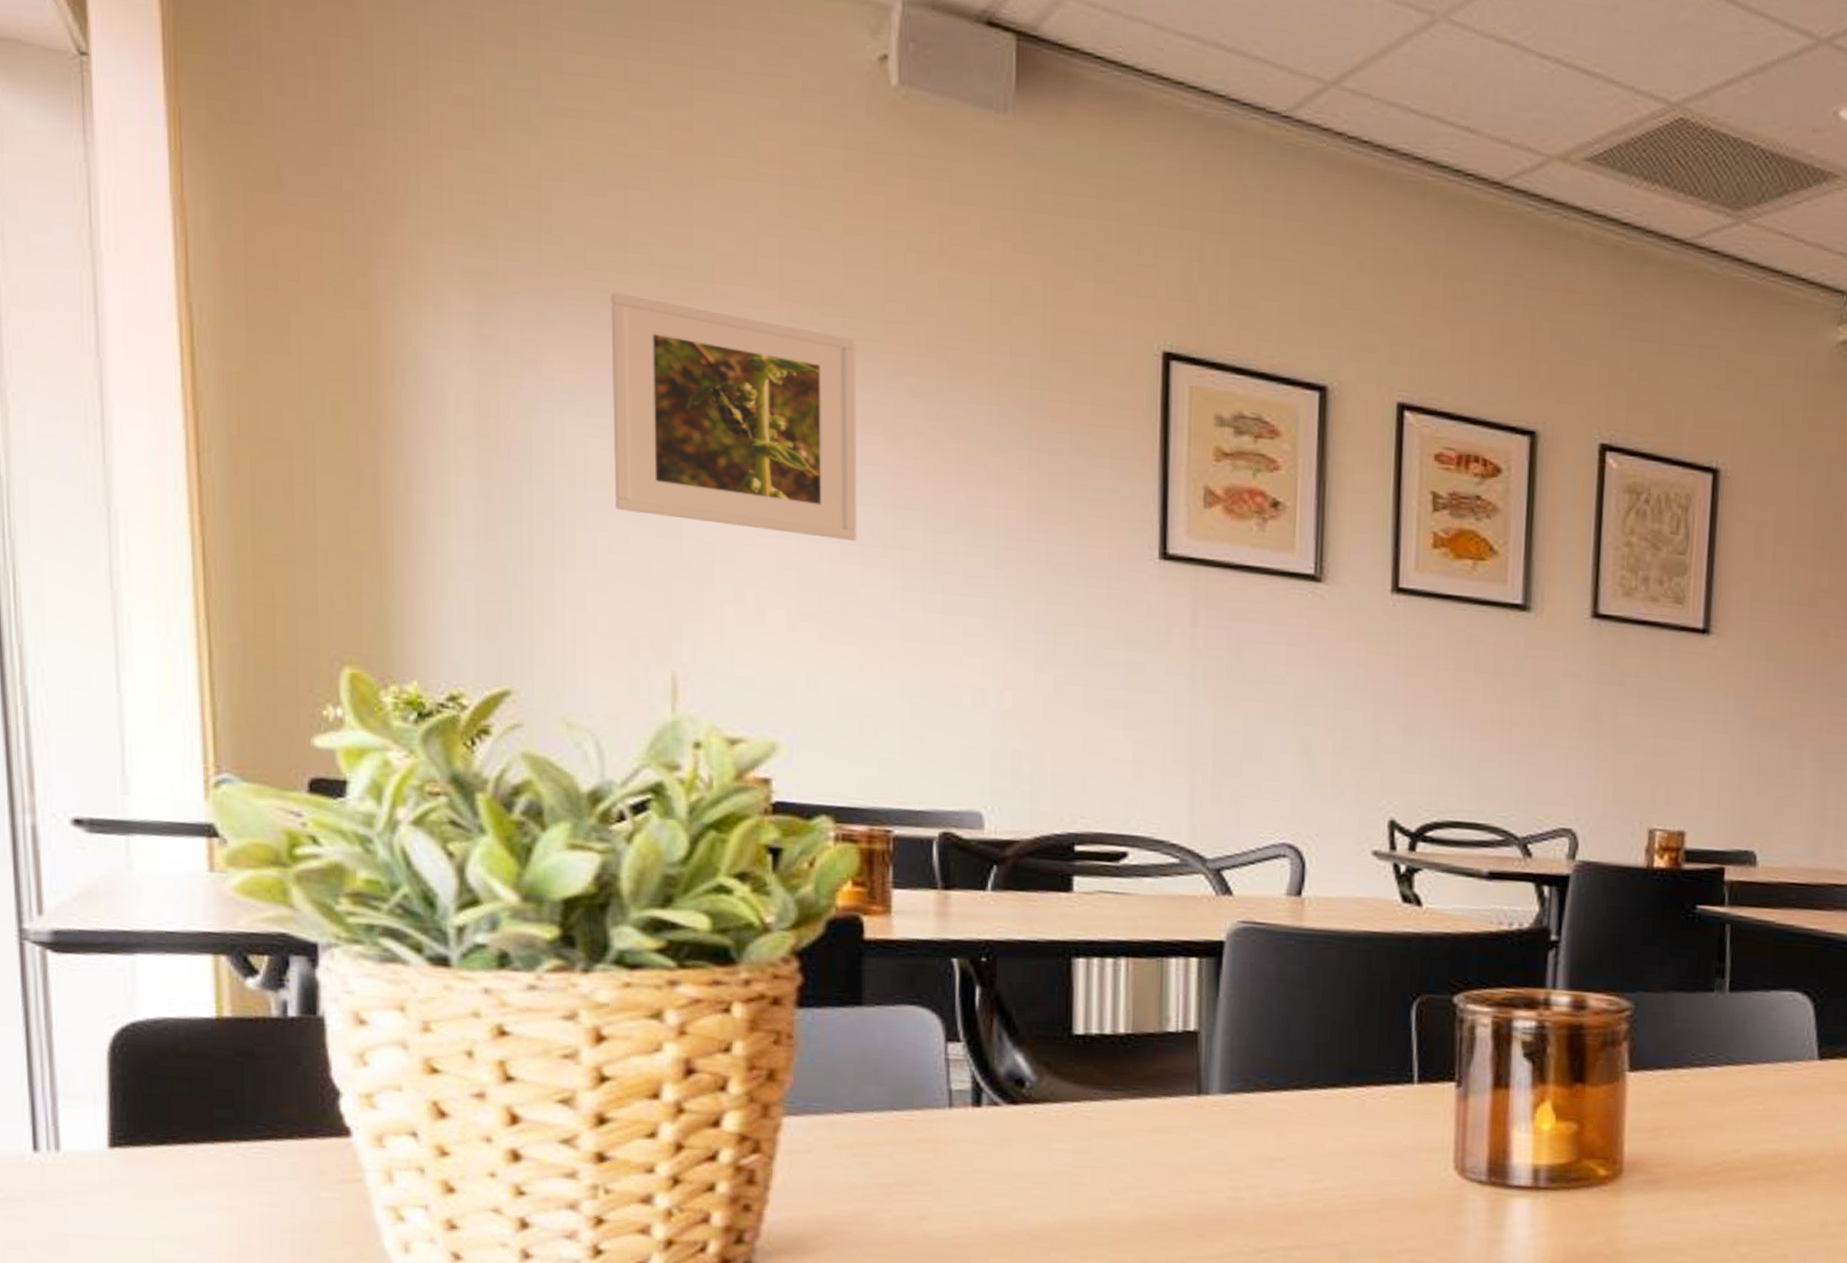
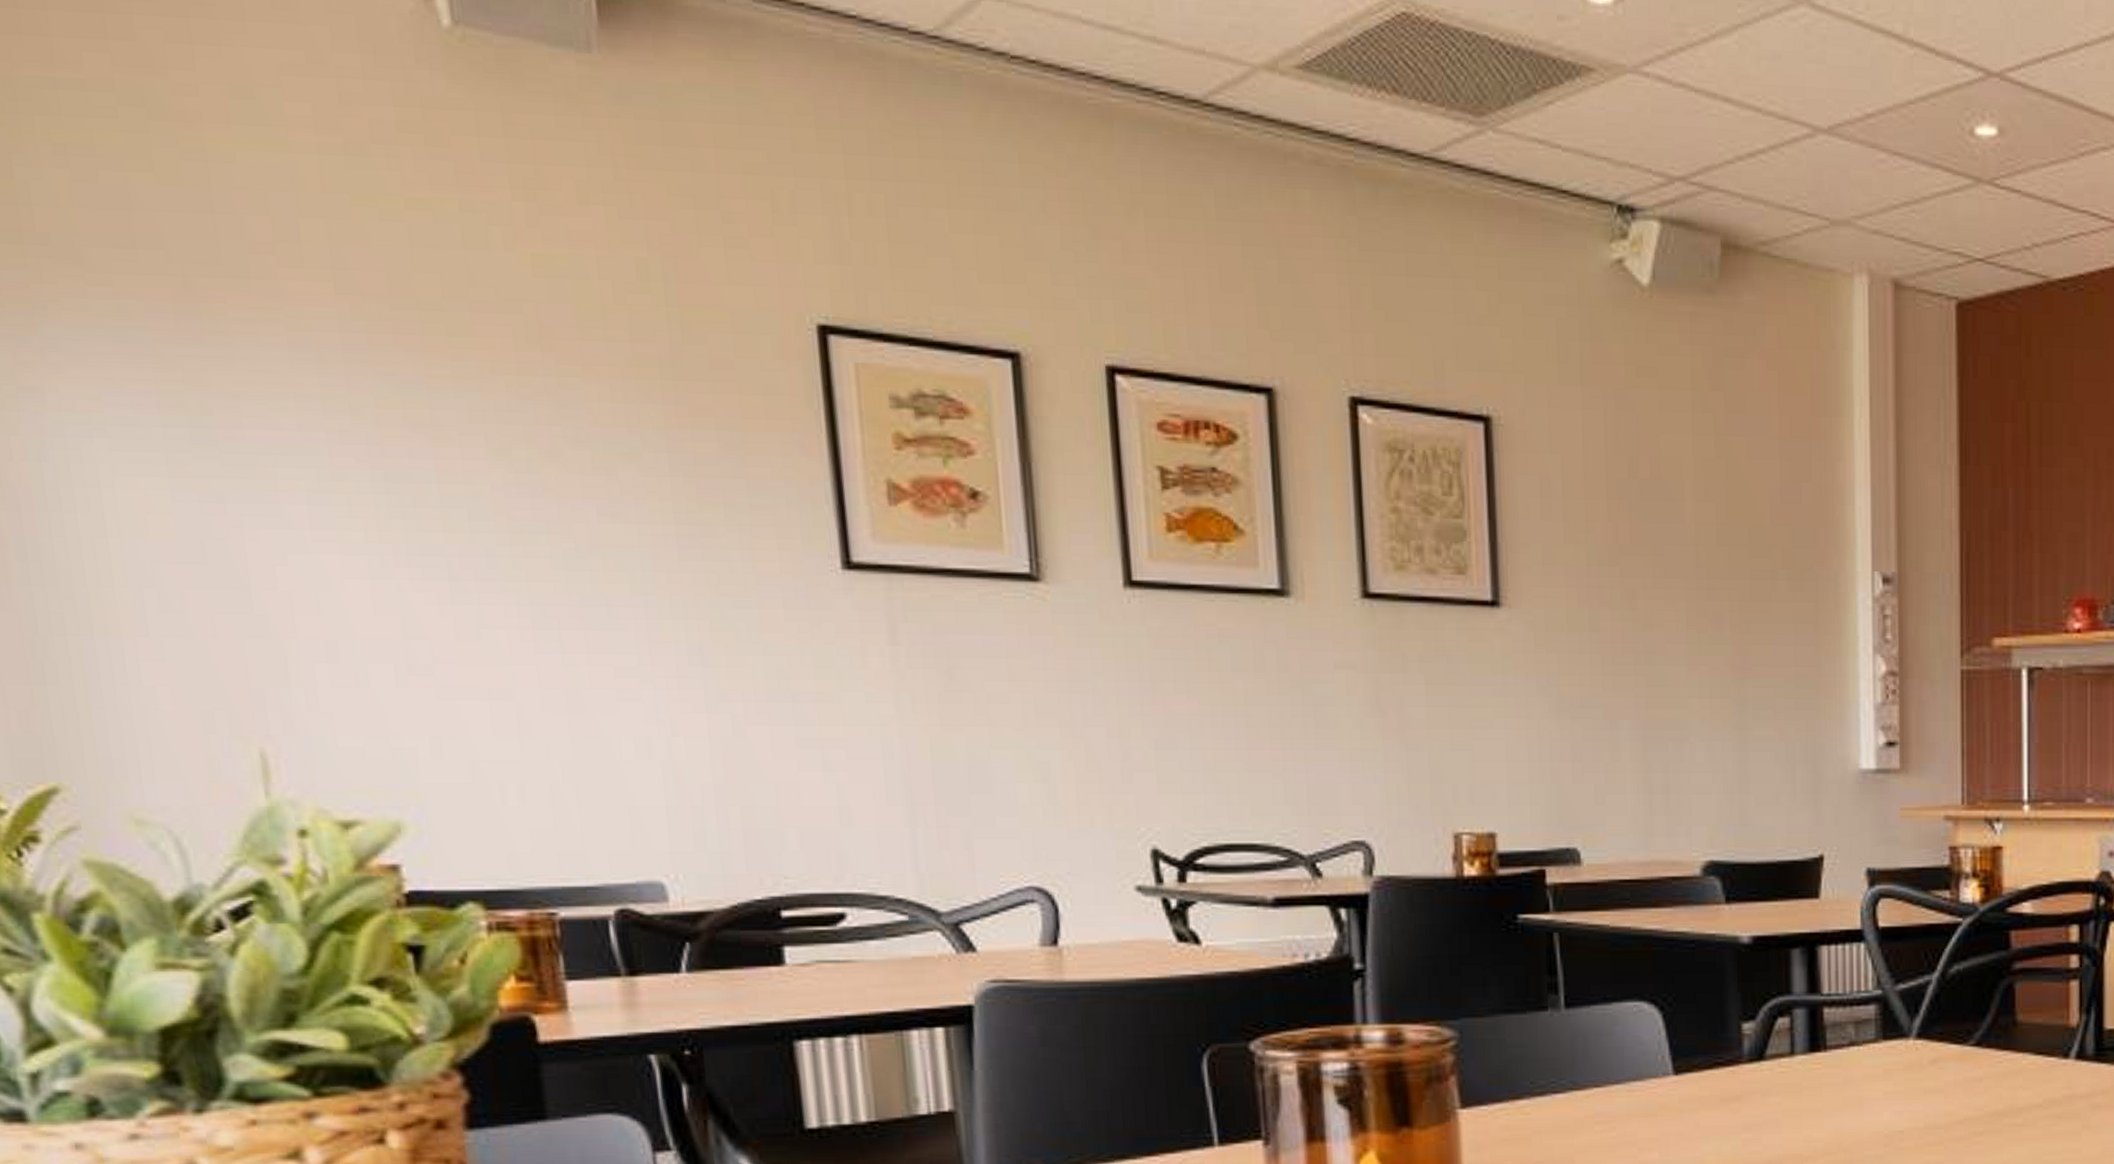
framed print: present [611,292,857,541] -> none [121,298,469,575]

